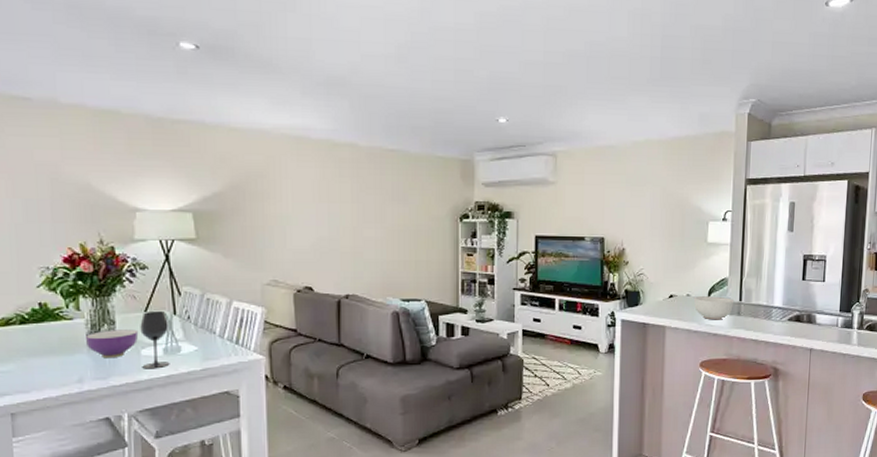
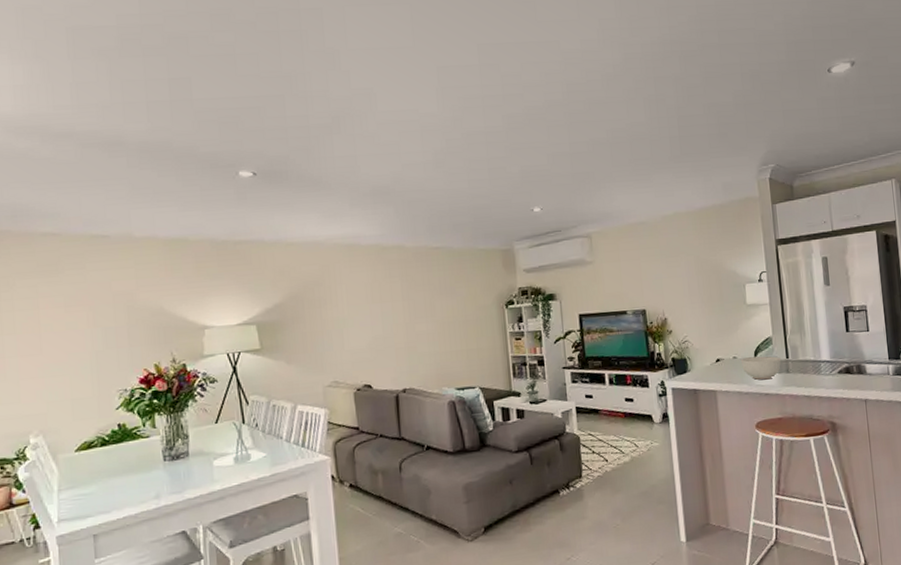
bowl: present [84,329,139,359] -> none [160,441,211,473]
wineglass: present [140,310,170,369] -> none [211,421,241,480]

